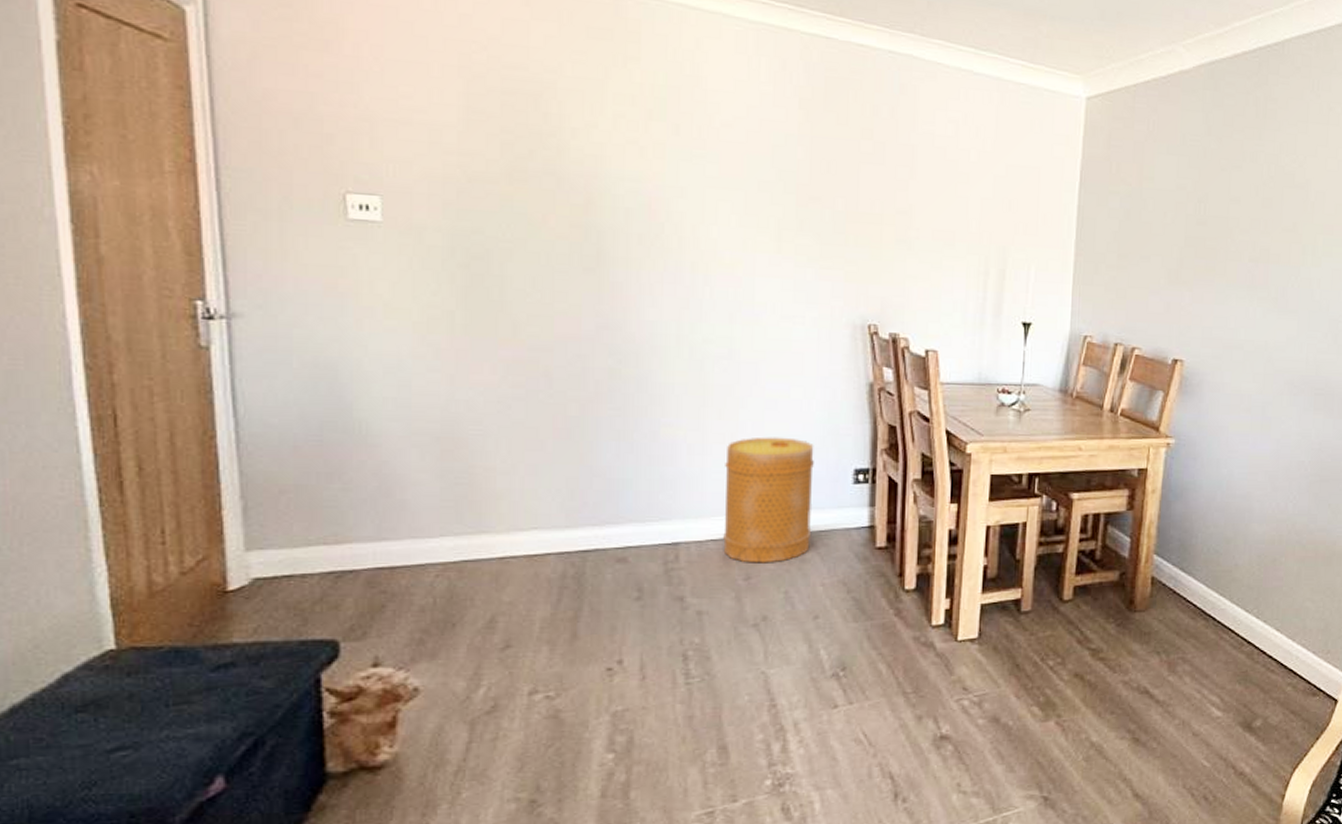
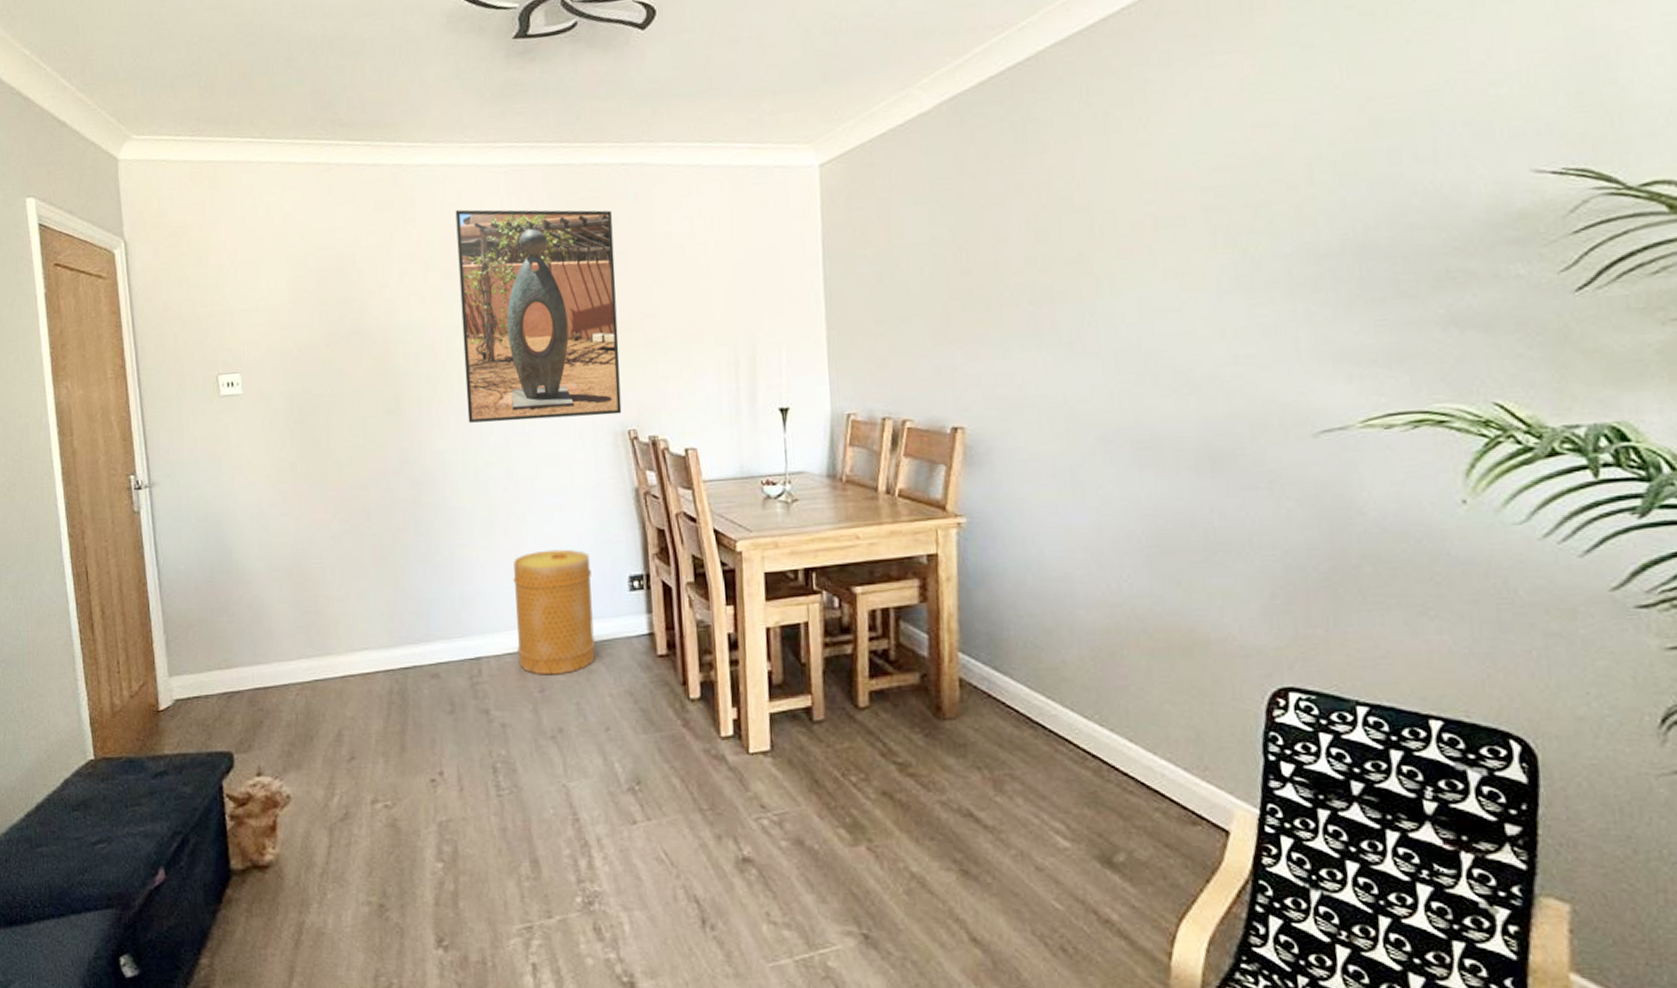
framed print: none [686,59,873,307] -> present [455,209,622,423]

